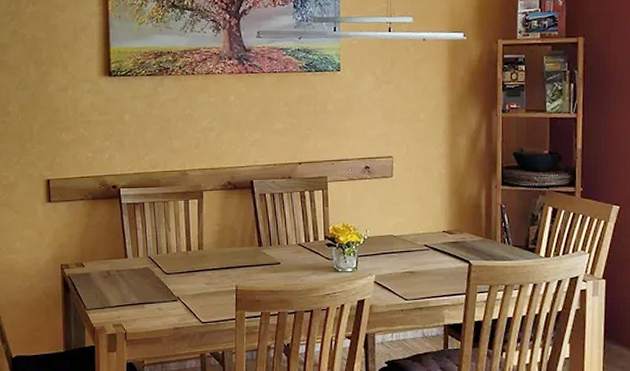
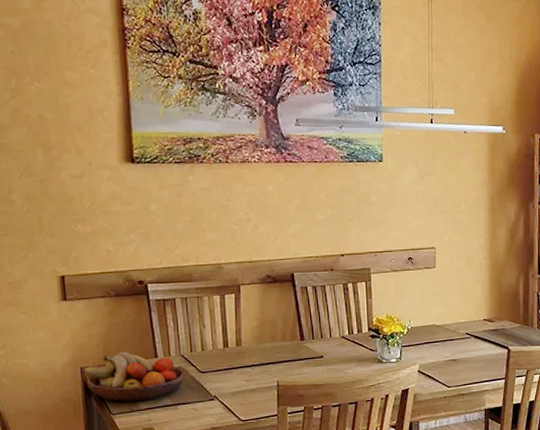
fruit bowl: none [62,252,151,299] -> present [82,352,185,402]

